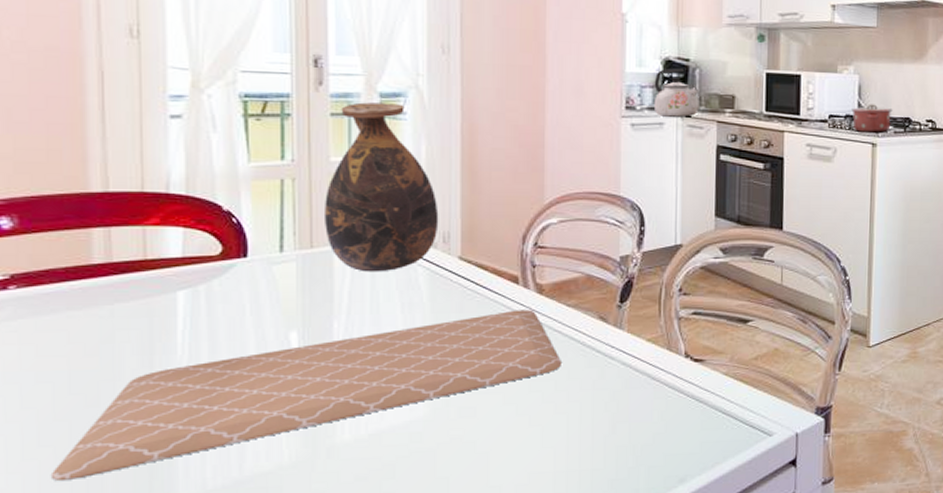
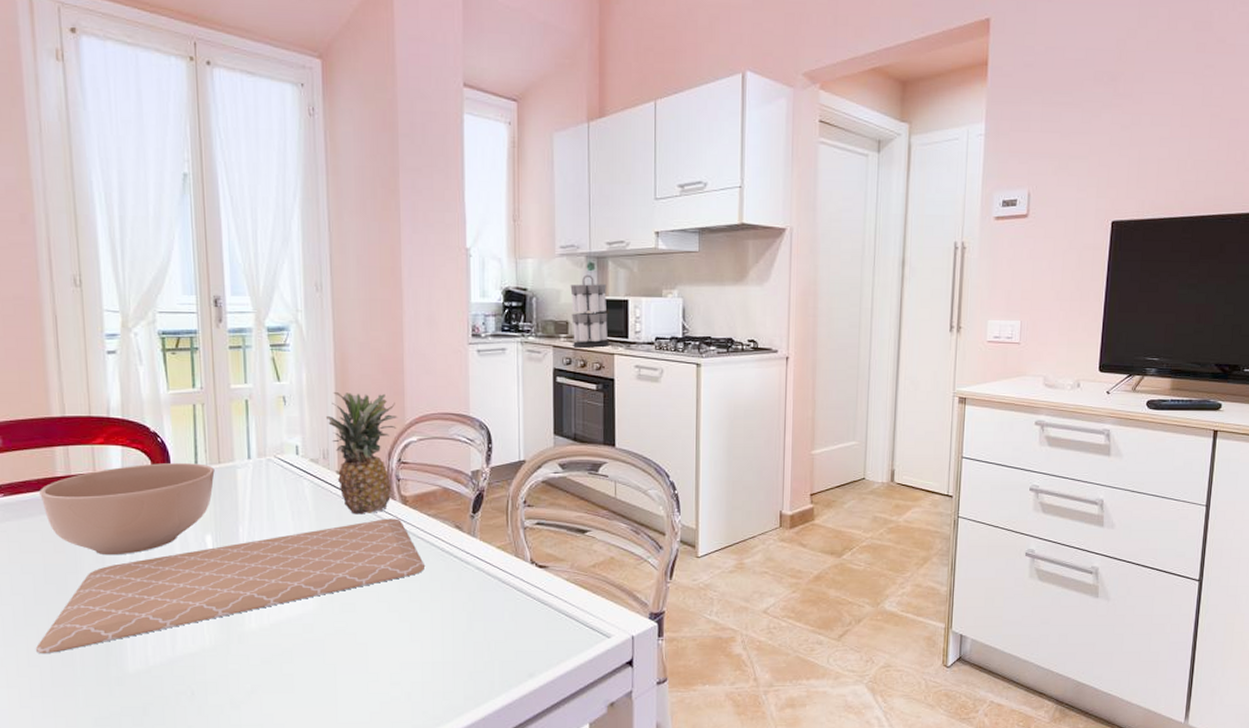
bowl: none [68,248,305,359] -> present [39,463,215,556]
vase: present [325,102,439,272] -> none [228,336,319,485]
fruit: none [448,166,536,306] -> present [325,391,398,515]
kettle: present [653,68,700,119] -> none [496,297,537,344]
spice rack: none [738,46,779,124] -> present [570,274,609,348]
casserole: present [851,104,893,133] -> none [676,326,716,353]

